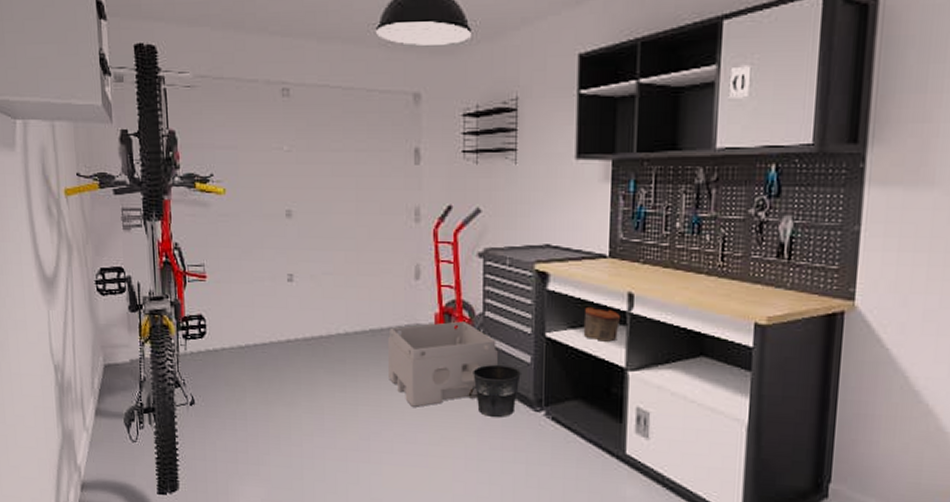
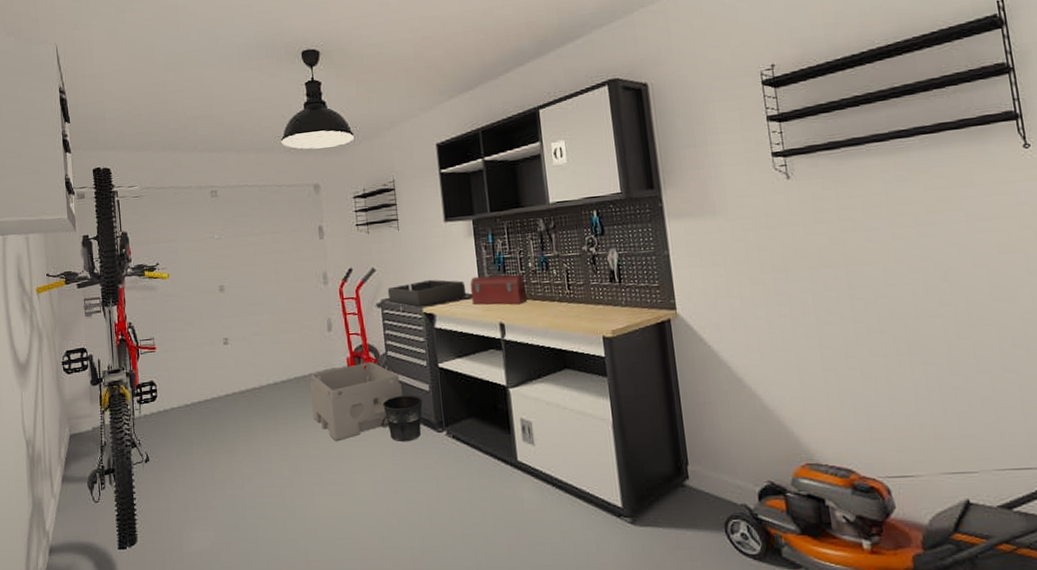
plastic crate: none [493,229,591,263] -> present [387,279,466,307]
can: present [583,306,622,342] -> none [467,337,497,366]
toolbox: none [597,228,667,273] -> present [470,271,527,305]

